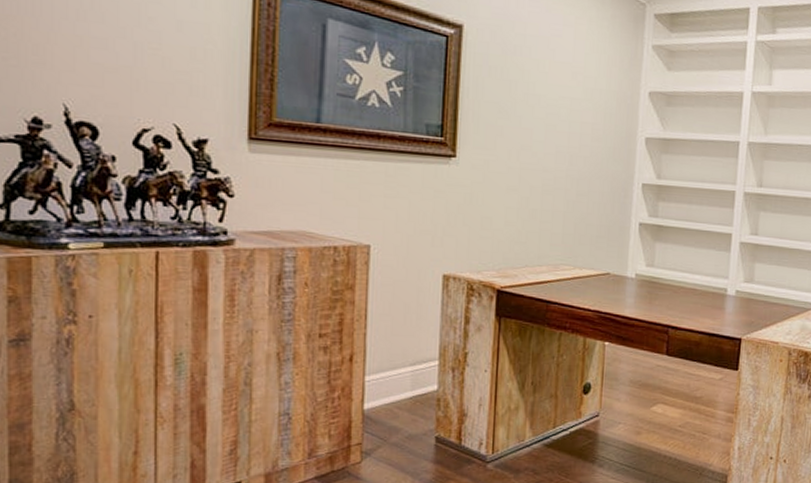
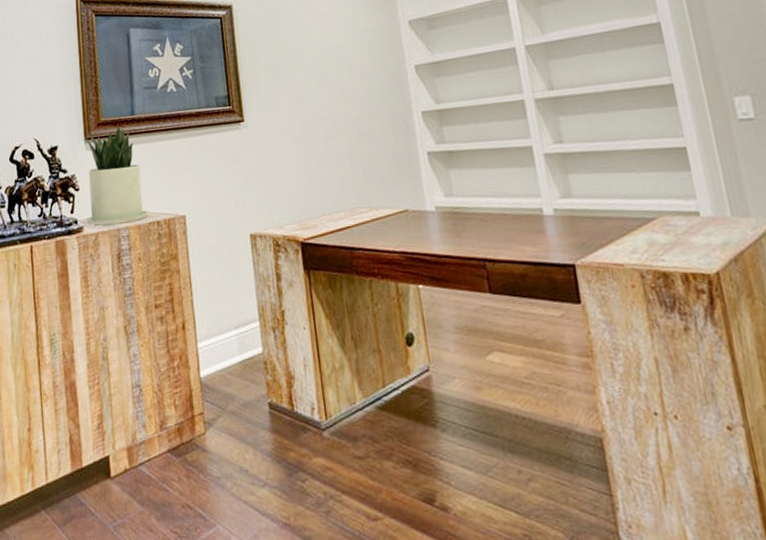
planter: none [239,130,325,244] -> present [84,126,149,226]

